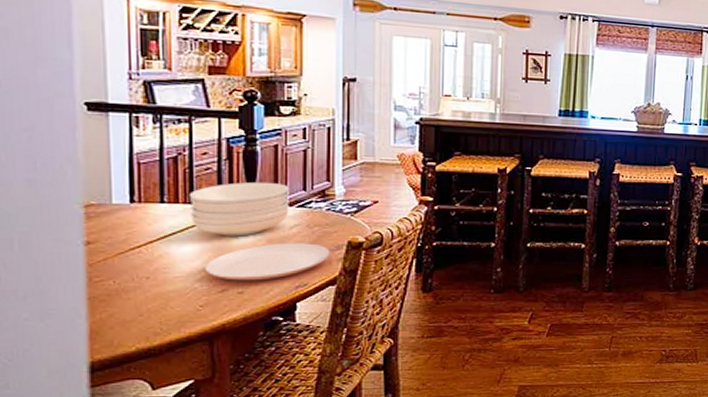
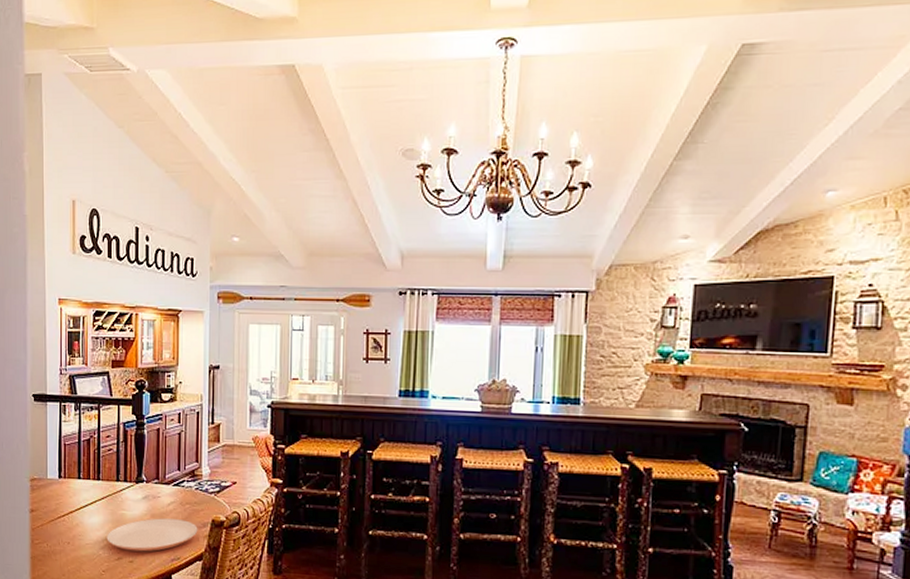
bowl: present [188,181,289,237] -> none [97,461,167,511]

